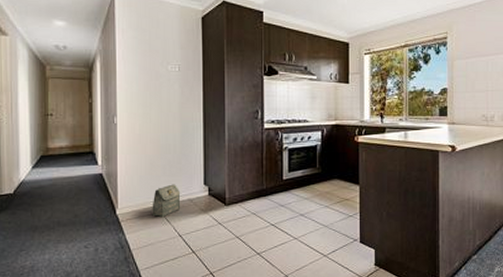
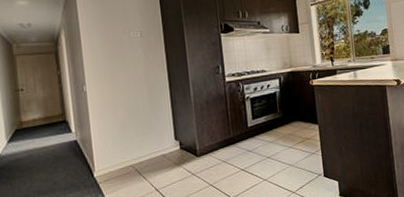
bag: present [152,184,181,218] -> none [127,142,154,175]

